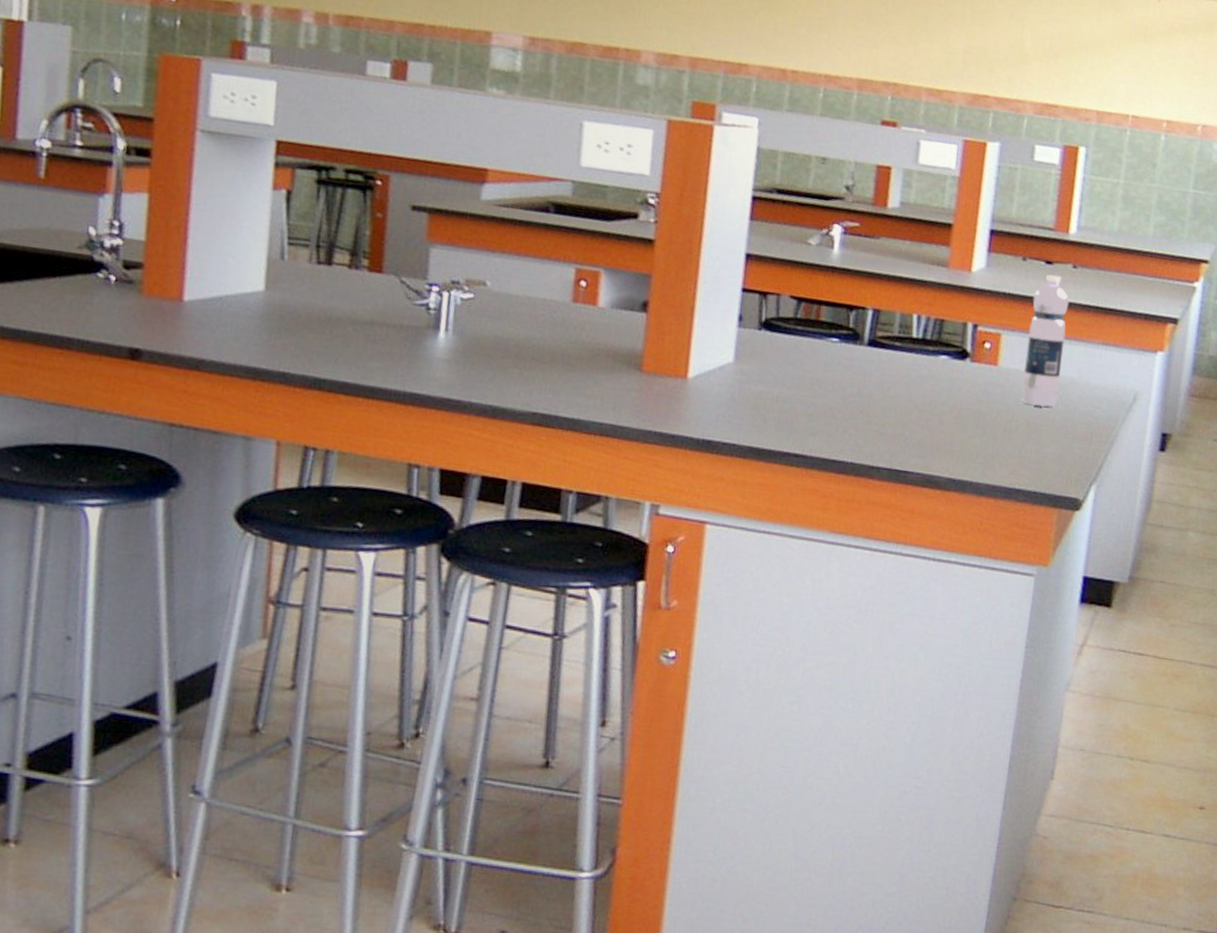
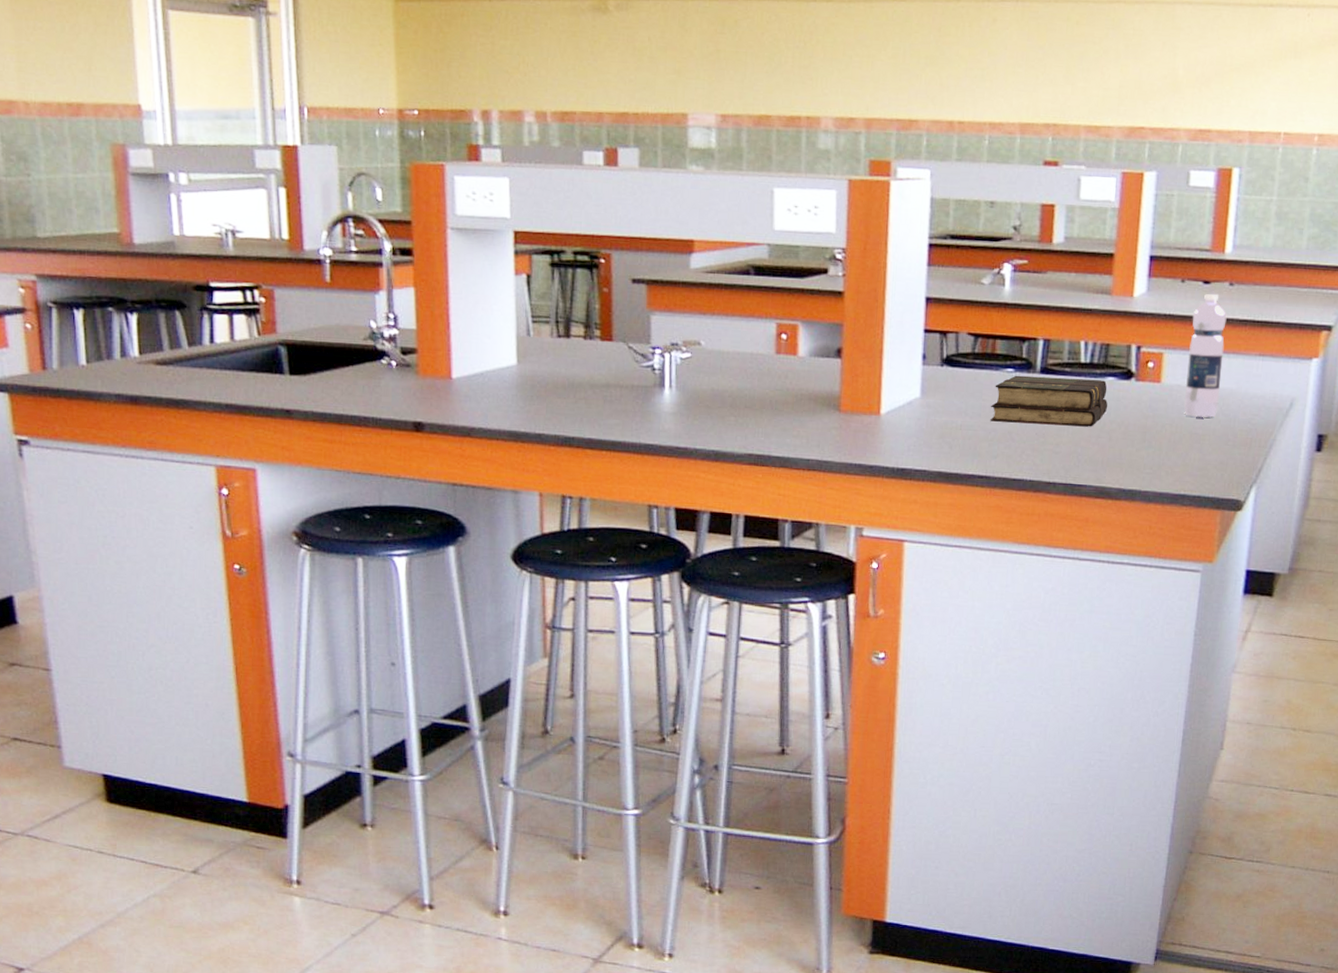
book: none [810,346,940,409] -> present [990,375,1108,427]

